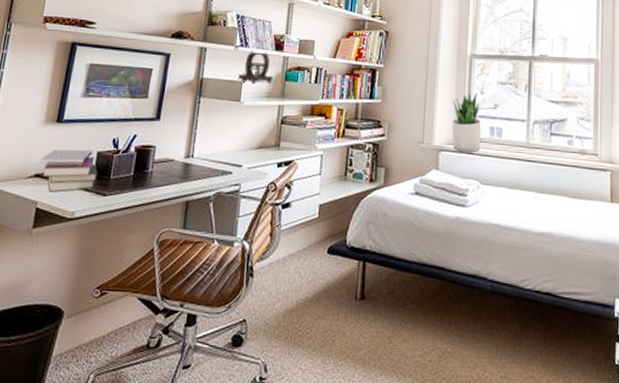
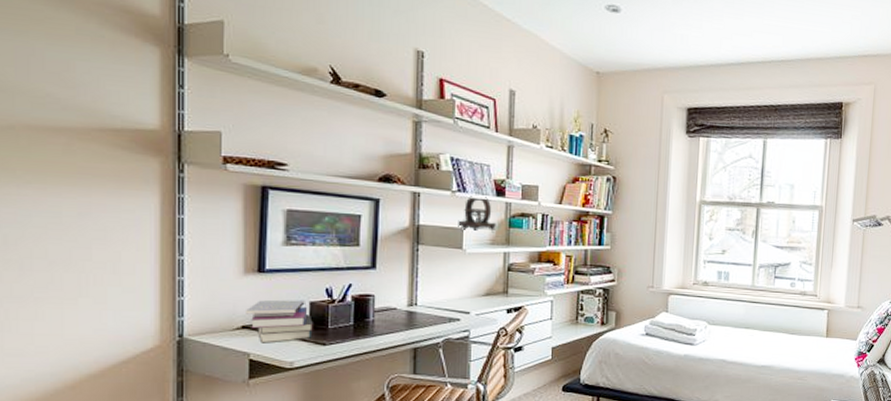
planter: present [451,92,482,153] -> none [681,238,710,296]

